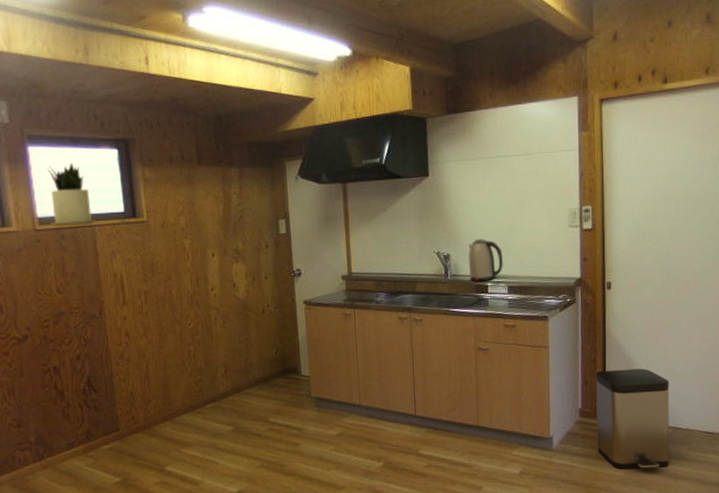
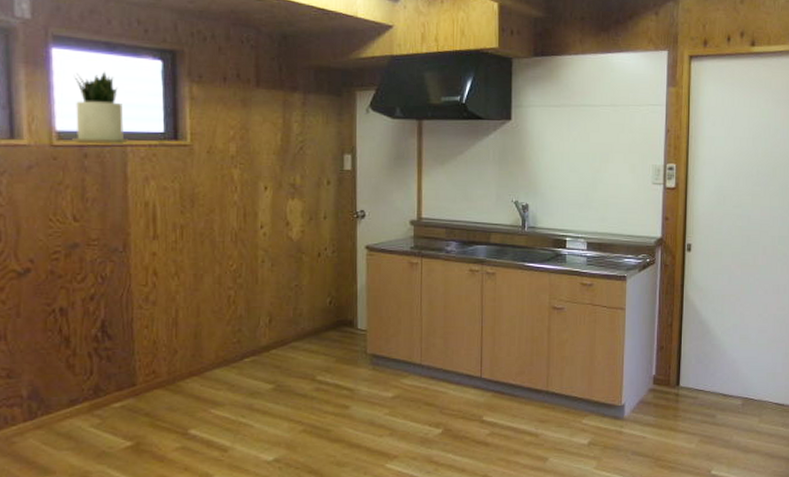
kettle: present [468,238,503,282] -> none [547,190,584,236]
pedal bin: present [595,368,670,470] -> none [670,335,744,442]

